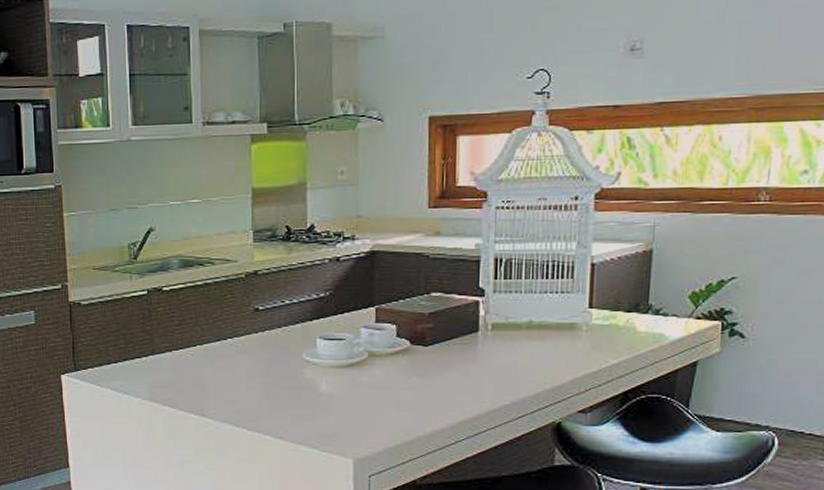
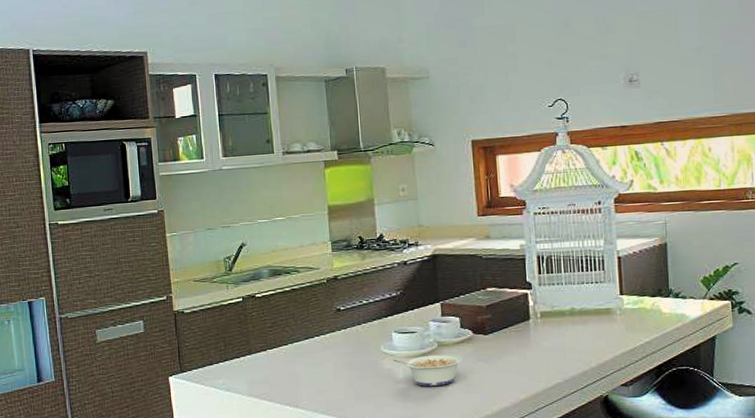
legume: none [315,366,395,401] -> present [392,354,462,386]

